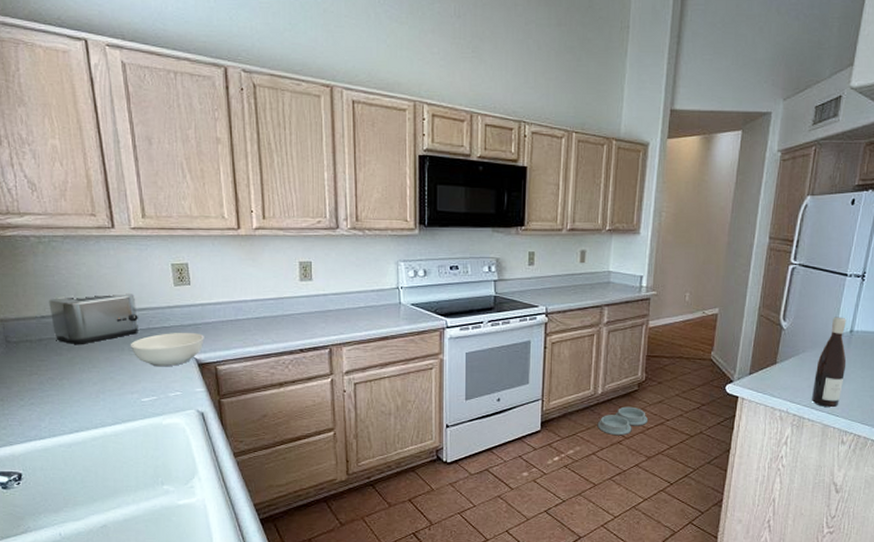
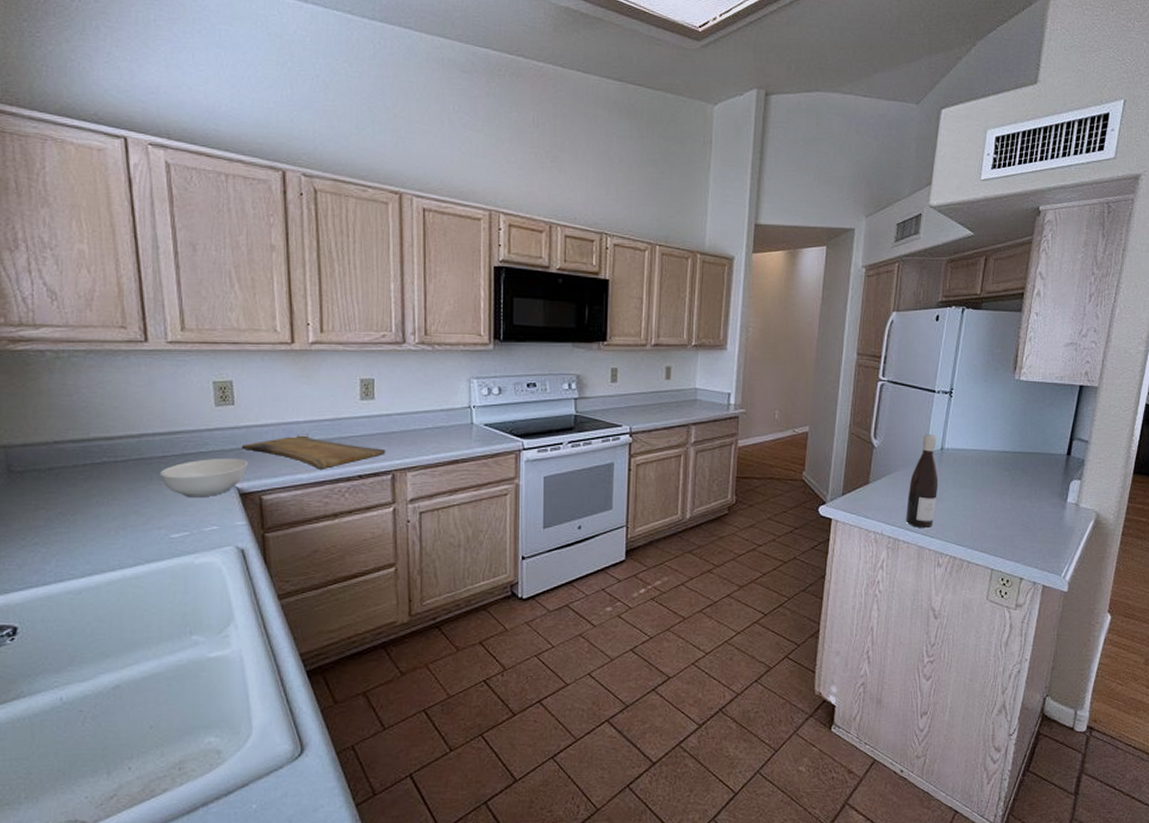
toaster: present [49,292,138,344] -> none [64,414,171,473]
cutting board: none [198,311,324,343] -> present [241,433,386,469]
pet bowl: present [597,406,647,436] -> none [686,532,739,564]

